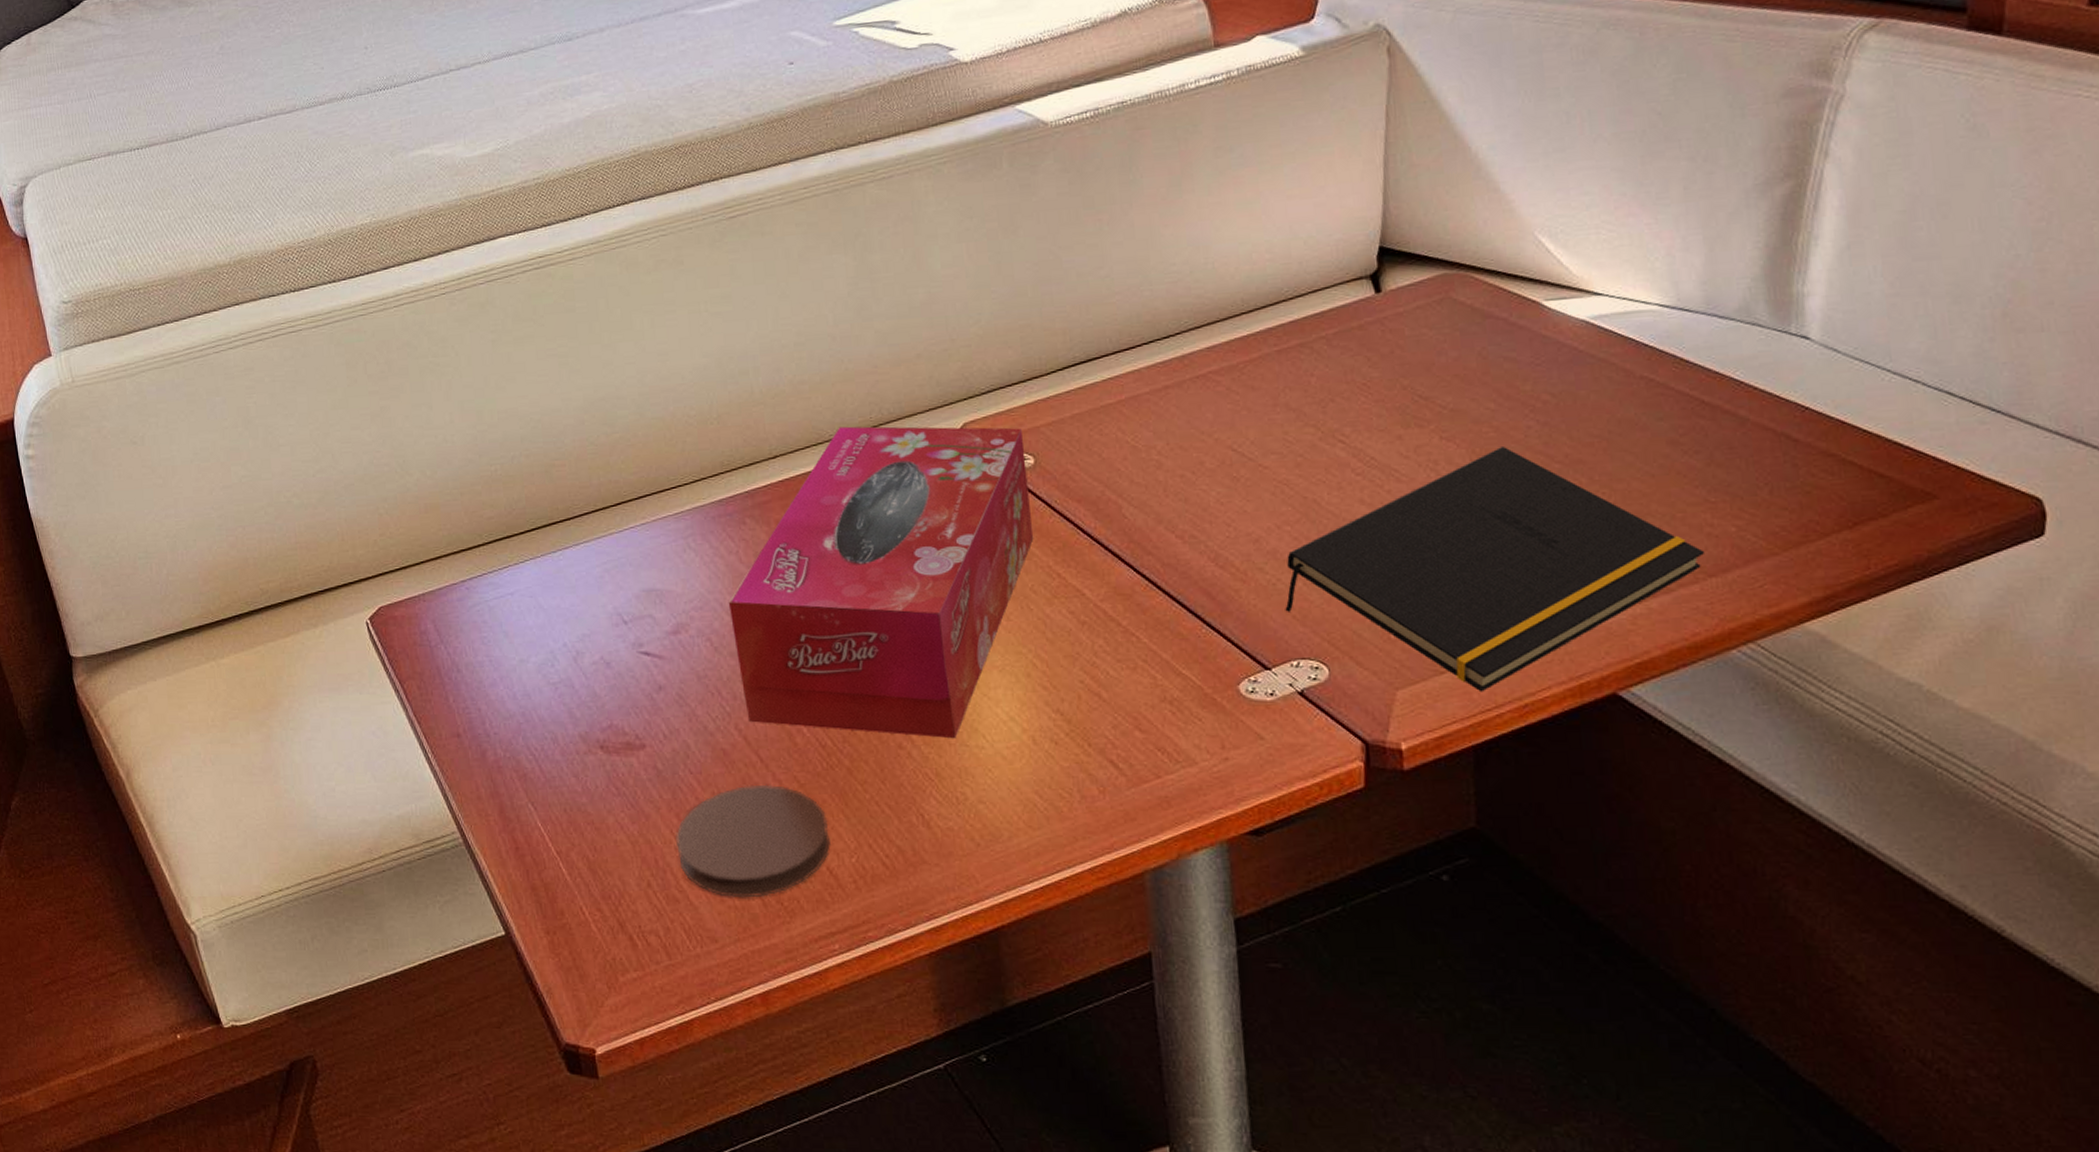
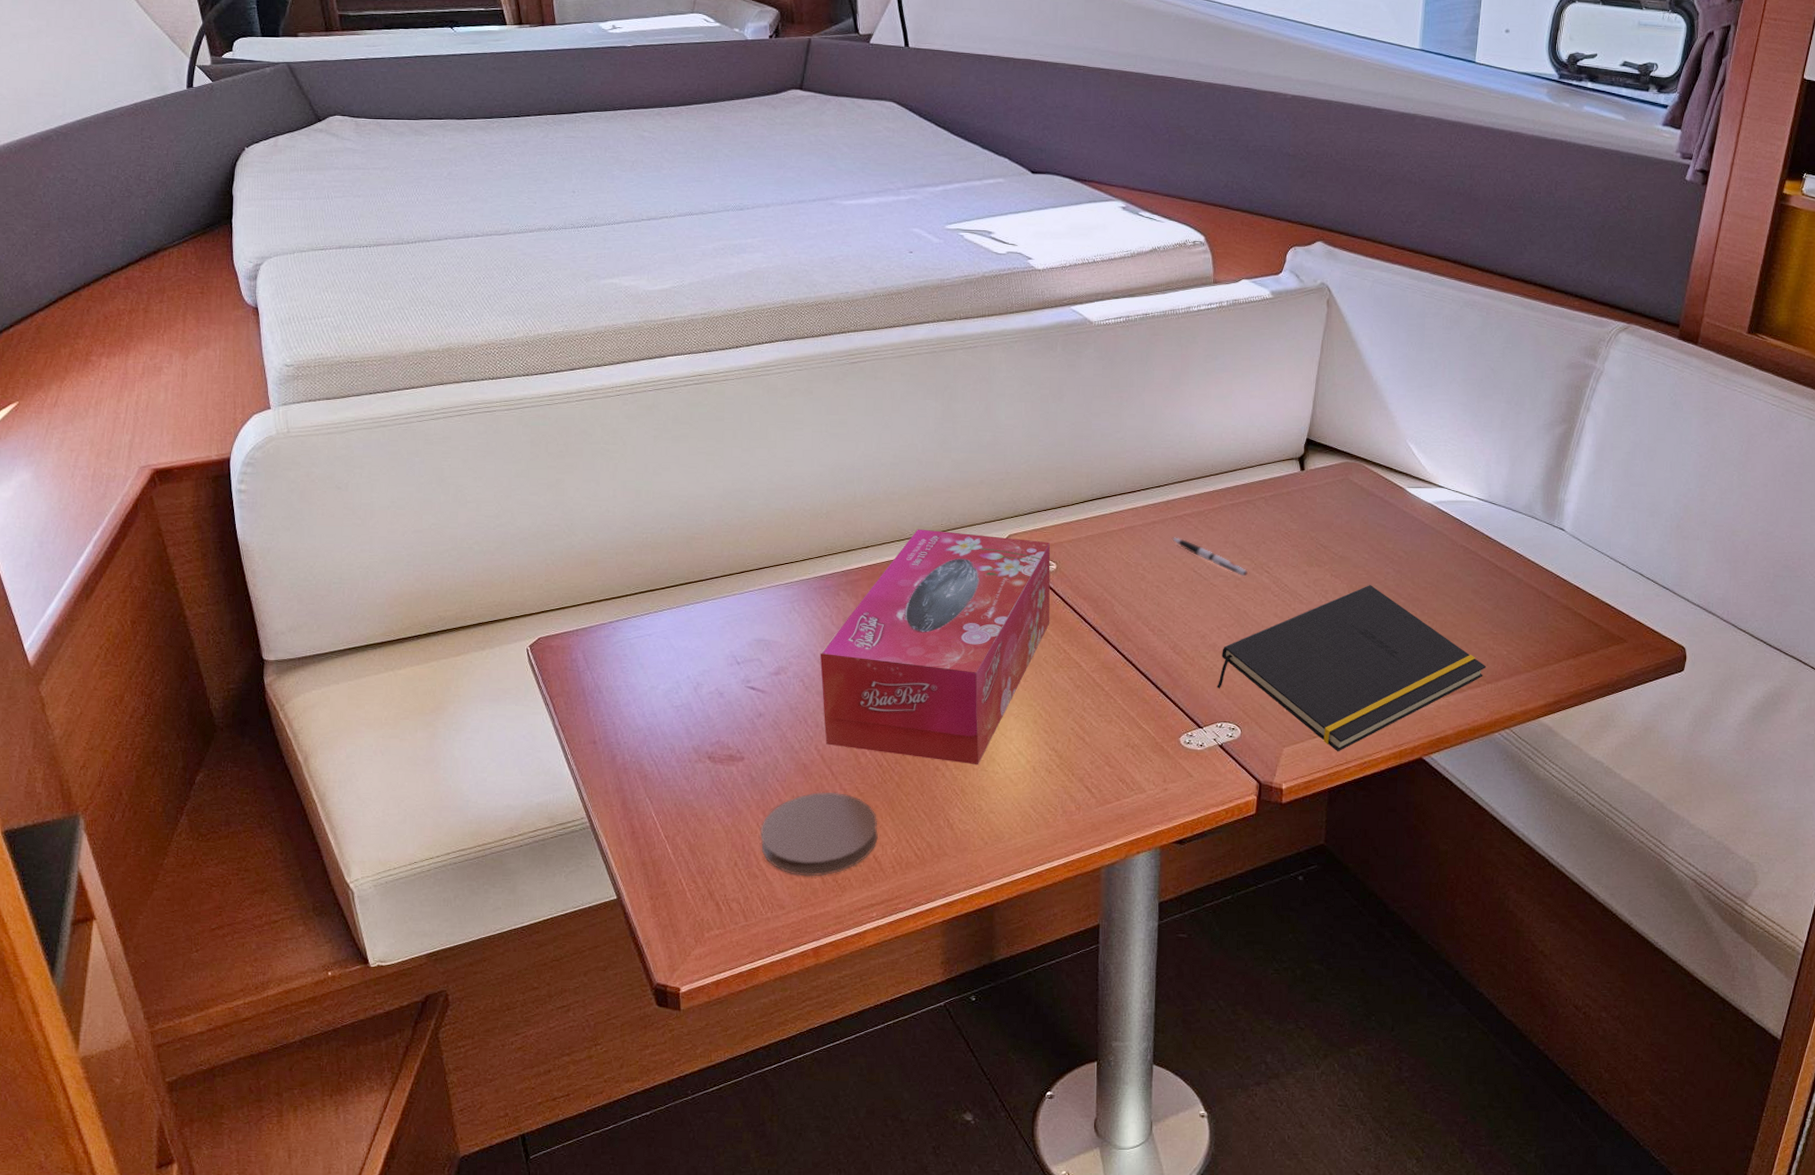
pen: none [1194,404,1313,451] -> present [1171,537,1248,577]

